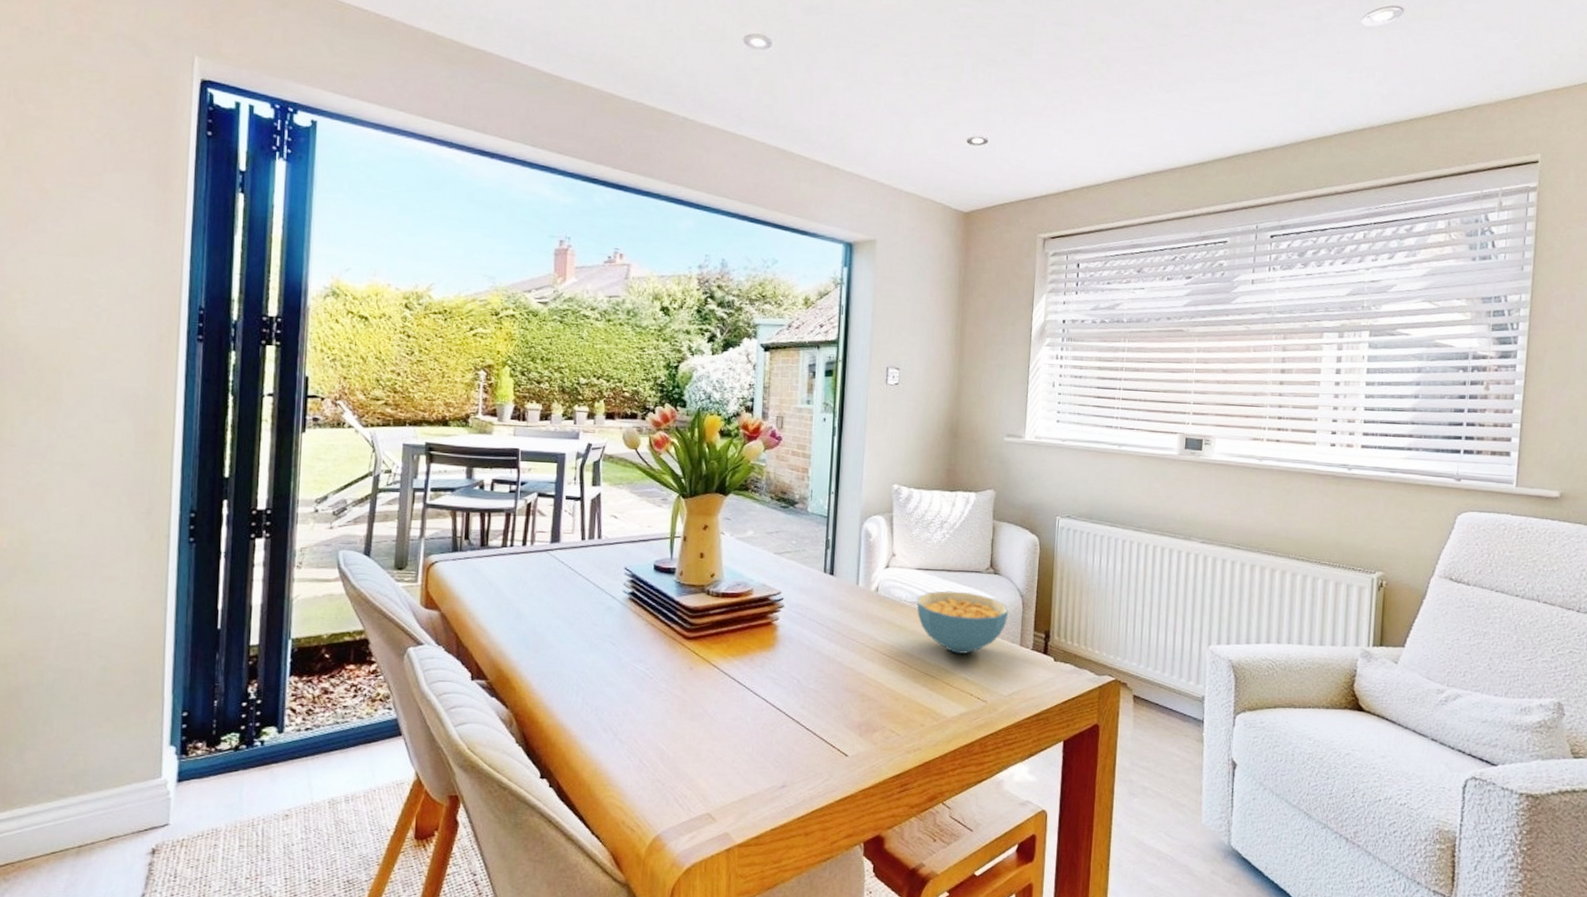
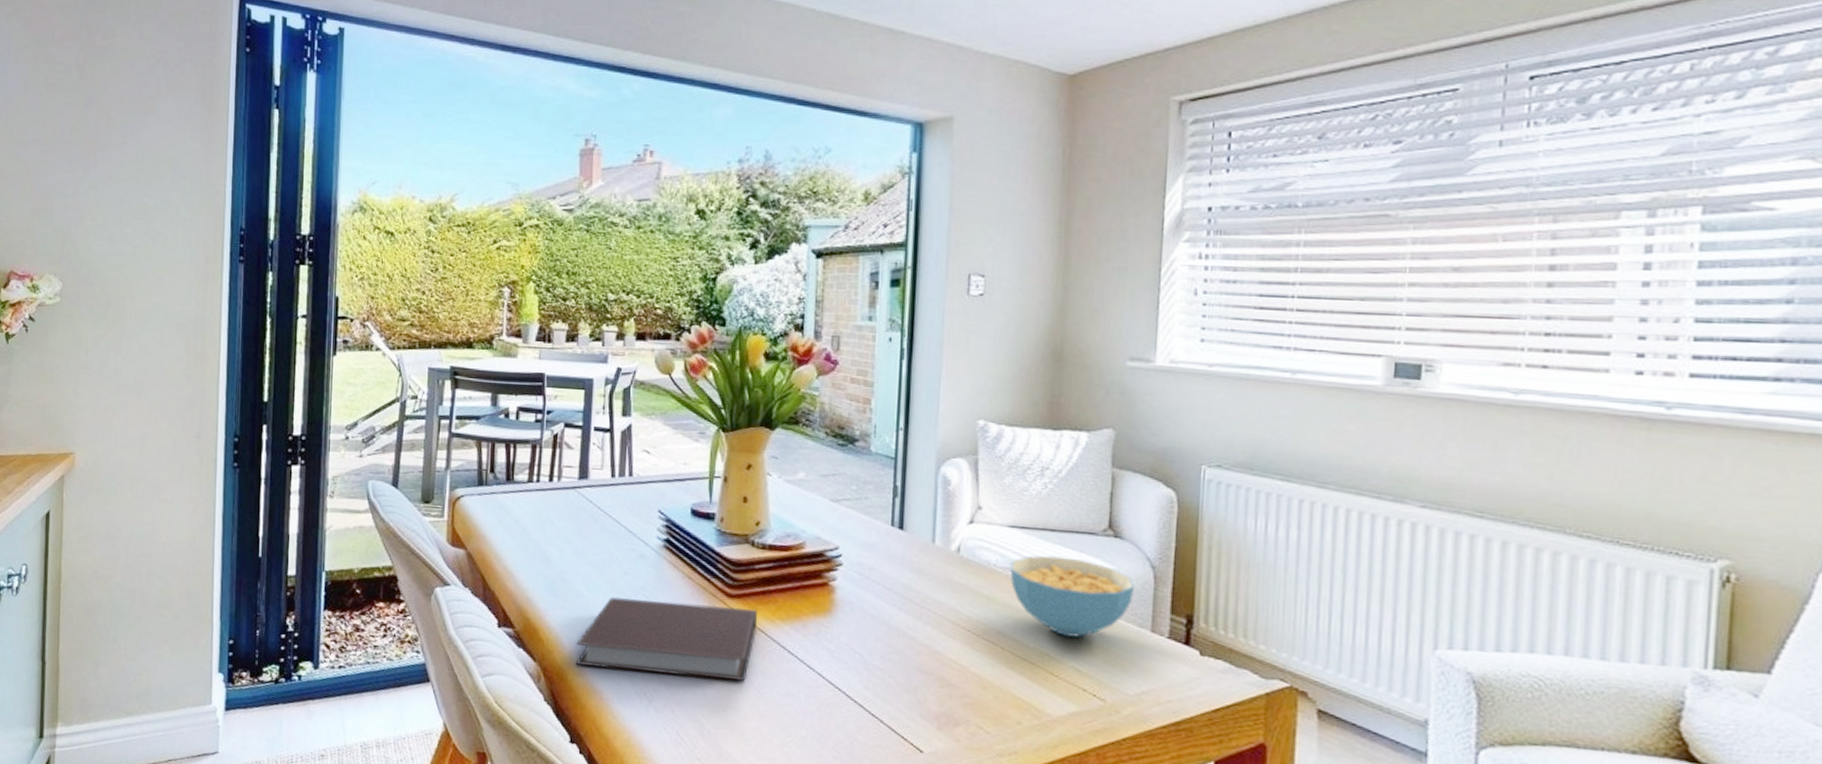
notebook: none [546,645,712,711] -> present [575,596,758,681]

